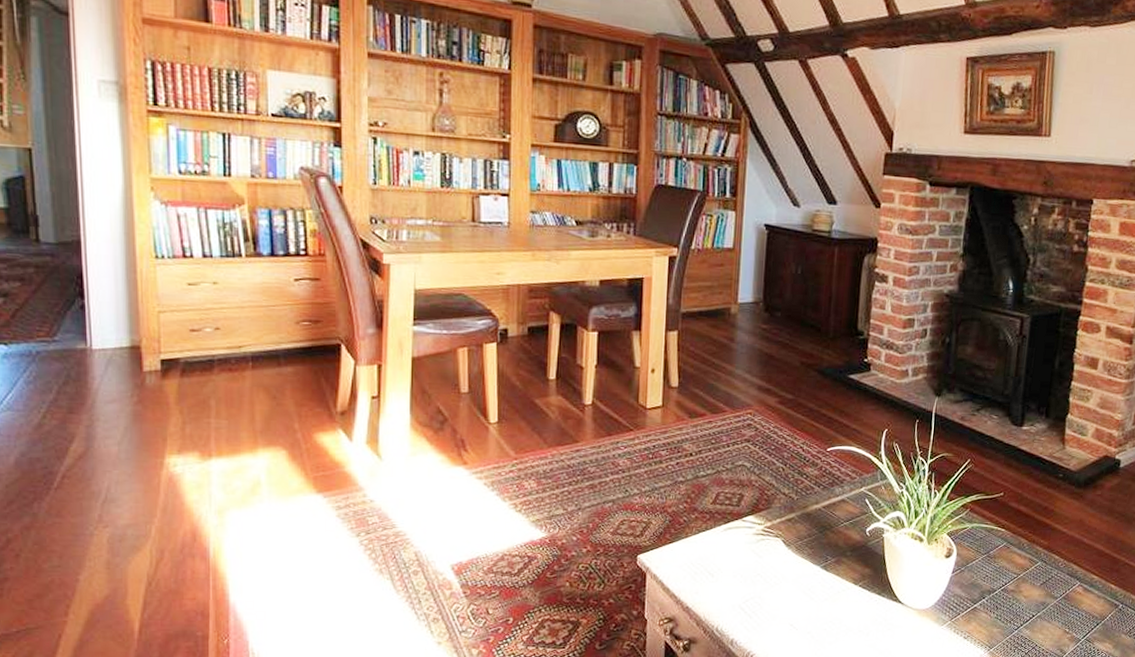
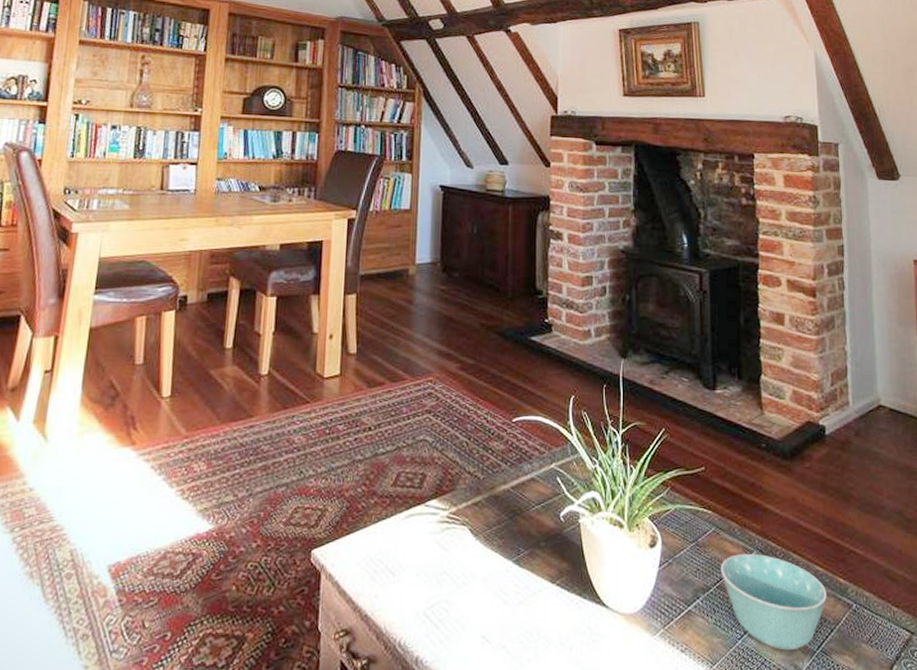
bowl: none [1006,564,1098,639] -> present [720,554,827,651]

